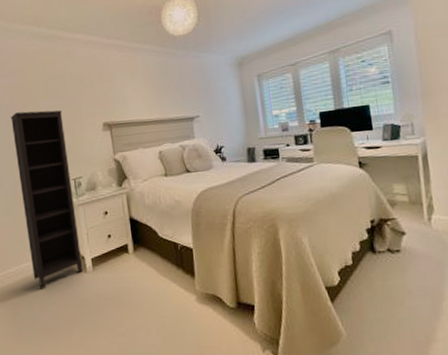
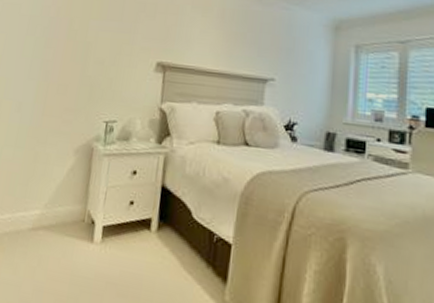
bookcase: present [11,110,83,290] -> none [27,28,113,252]

